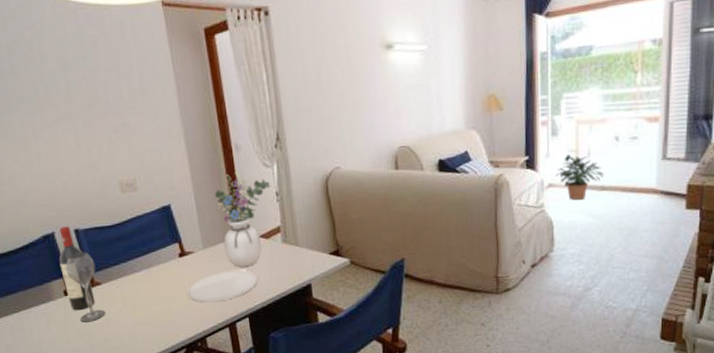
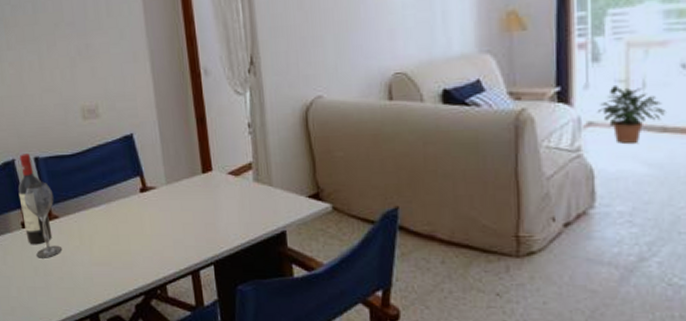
plate: present [187,269,258,303] -> none [147,210,226,245]
bouquet: present [215,169,271,267] -> none [181,97,243,207]

